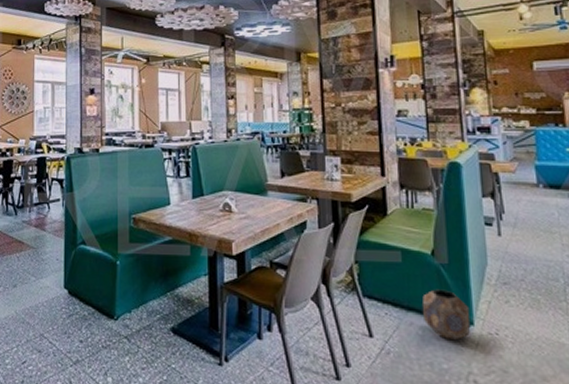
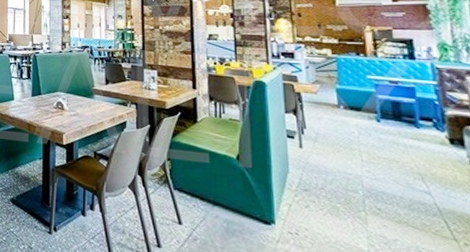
planter: present [422,289,471,341] -> none [228,189,272,236]

